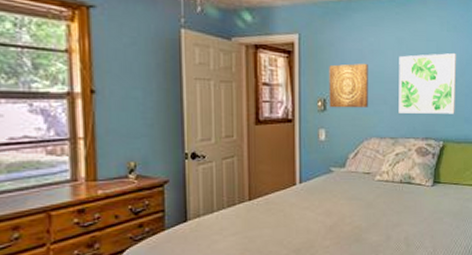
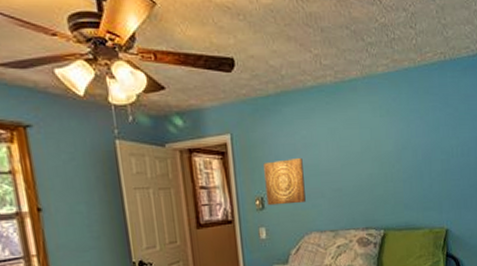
wall art: present [398,52,456,114] -> none [333,138,394,205]

